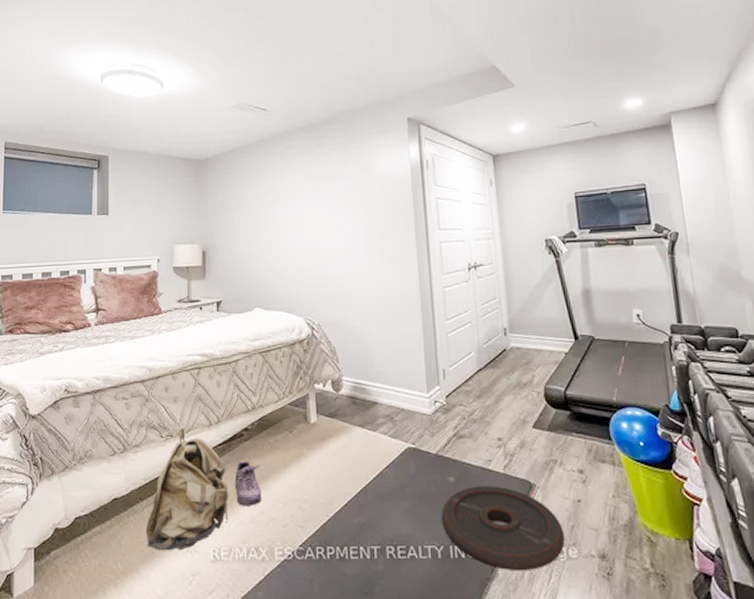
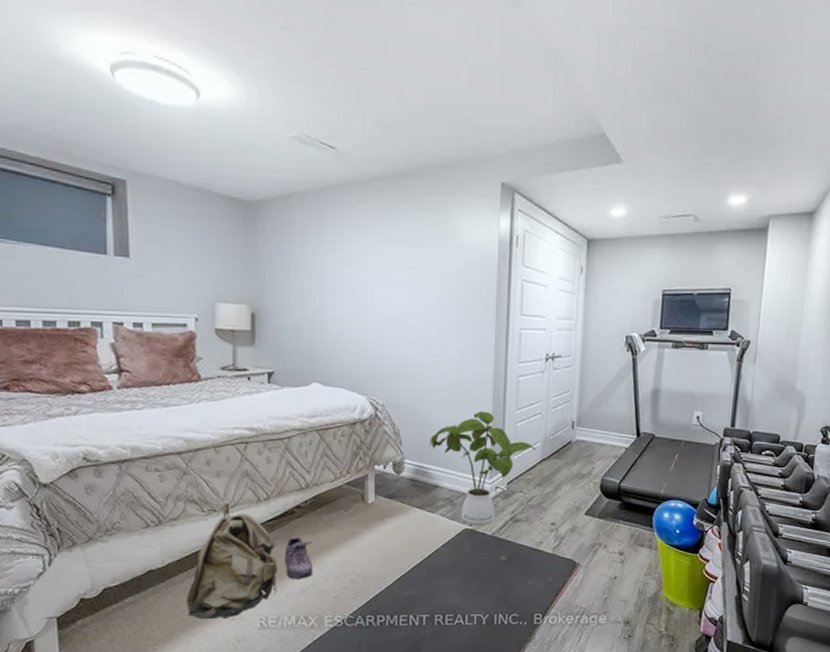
house plant: none [365,324,471,444] -> present [430,411,536,526]
weight plate: present [441,485,565,570] -> none [489,564,598,634]

